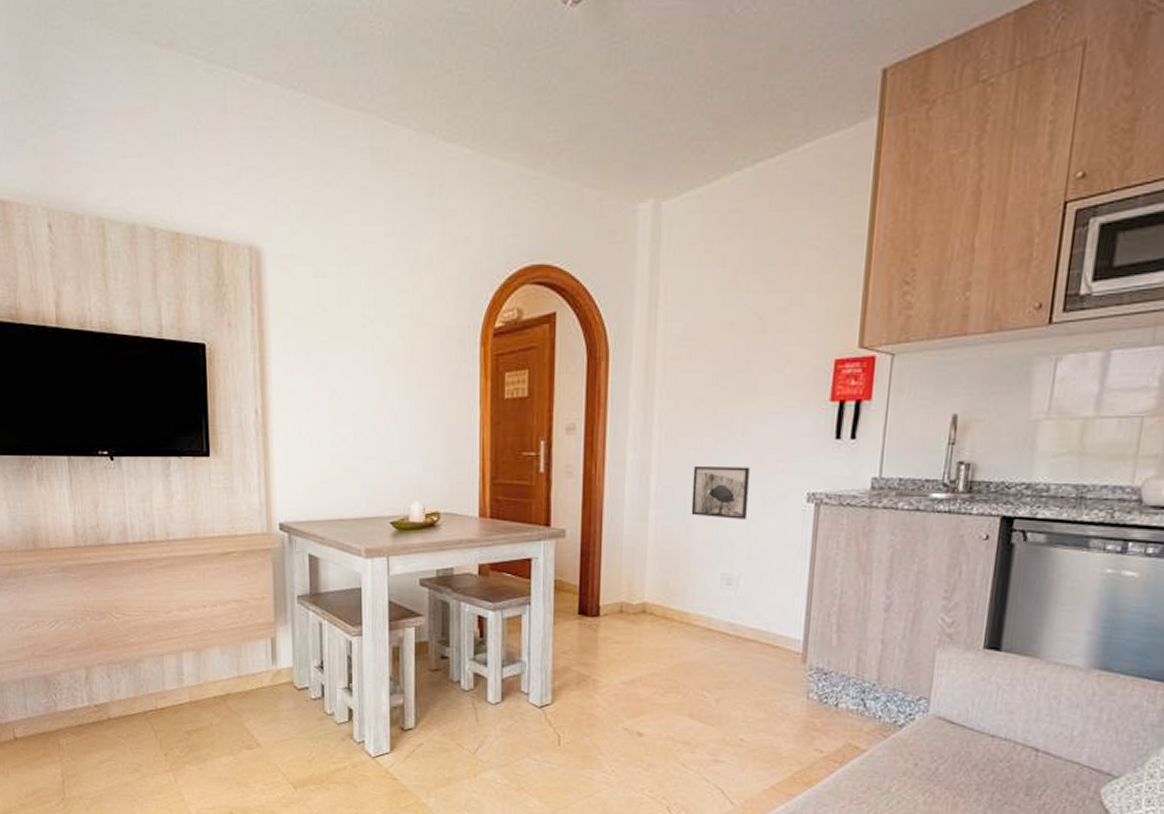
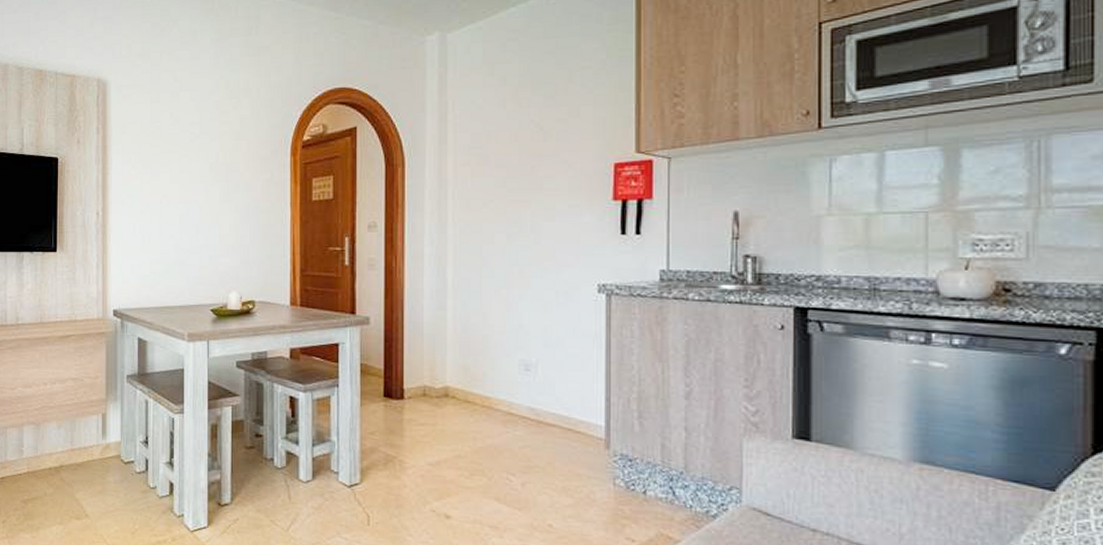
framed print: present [691,465,751,519] -> none [487,259,541,309]

